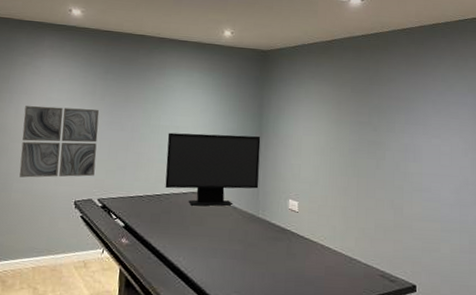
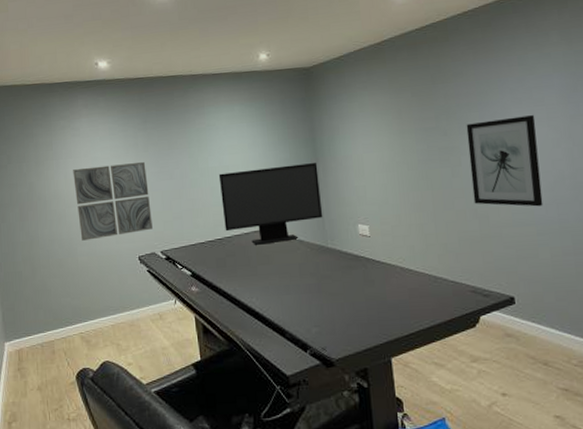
wall art: none [392,124,450,206] -> present [466,115,543,207]

